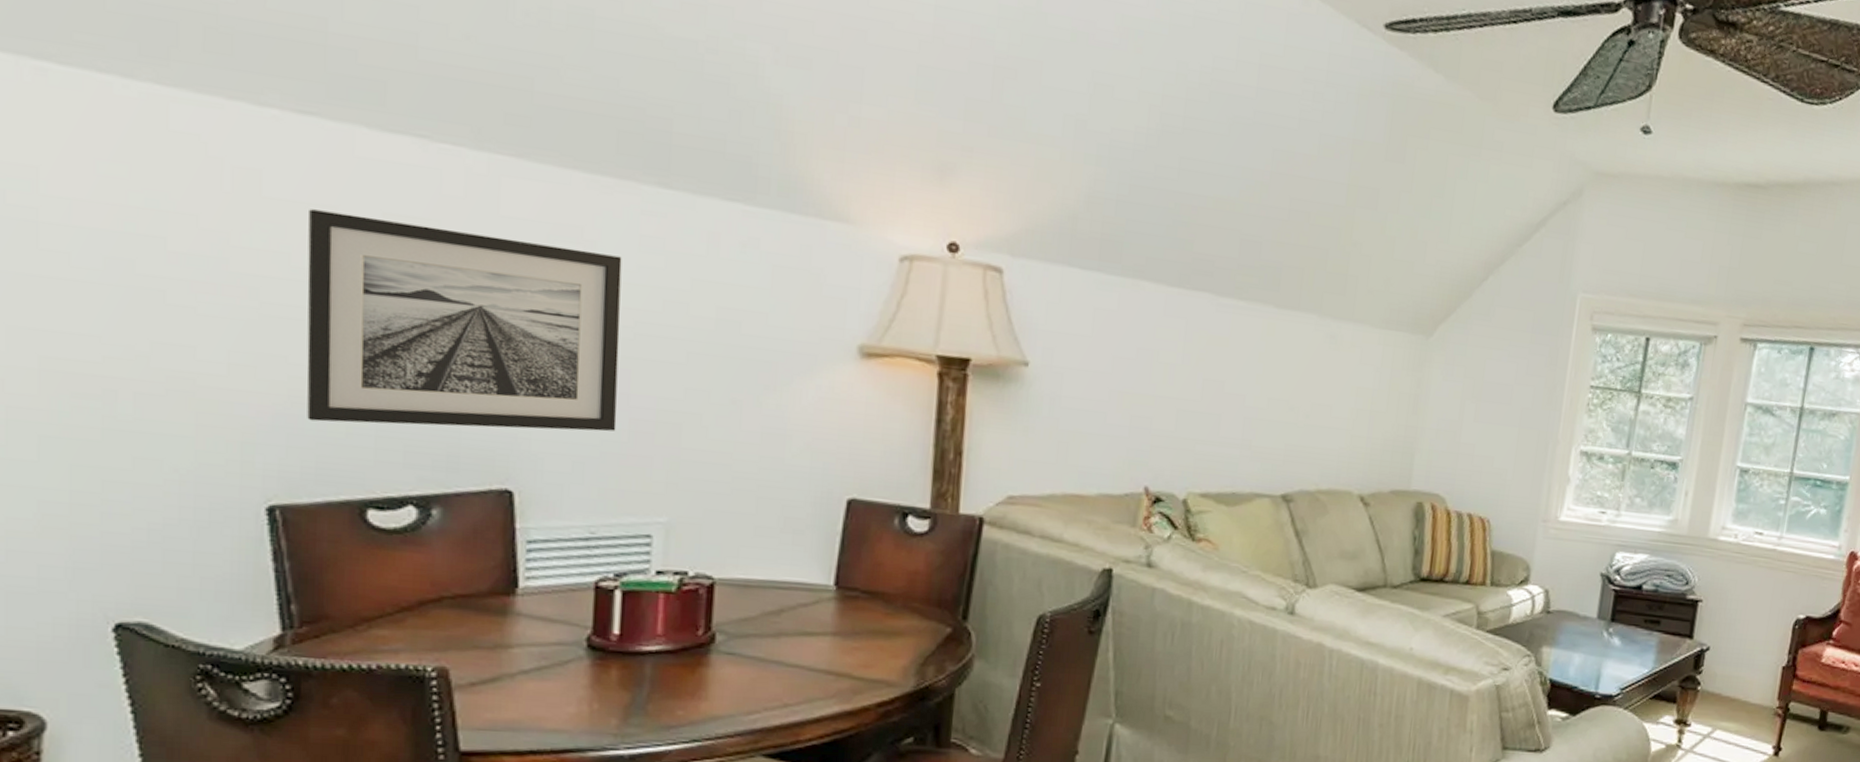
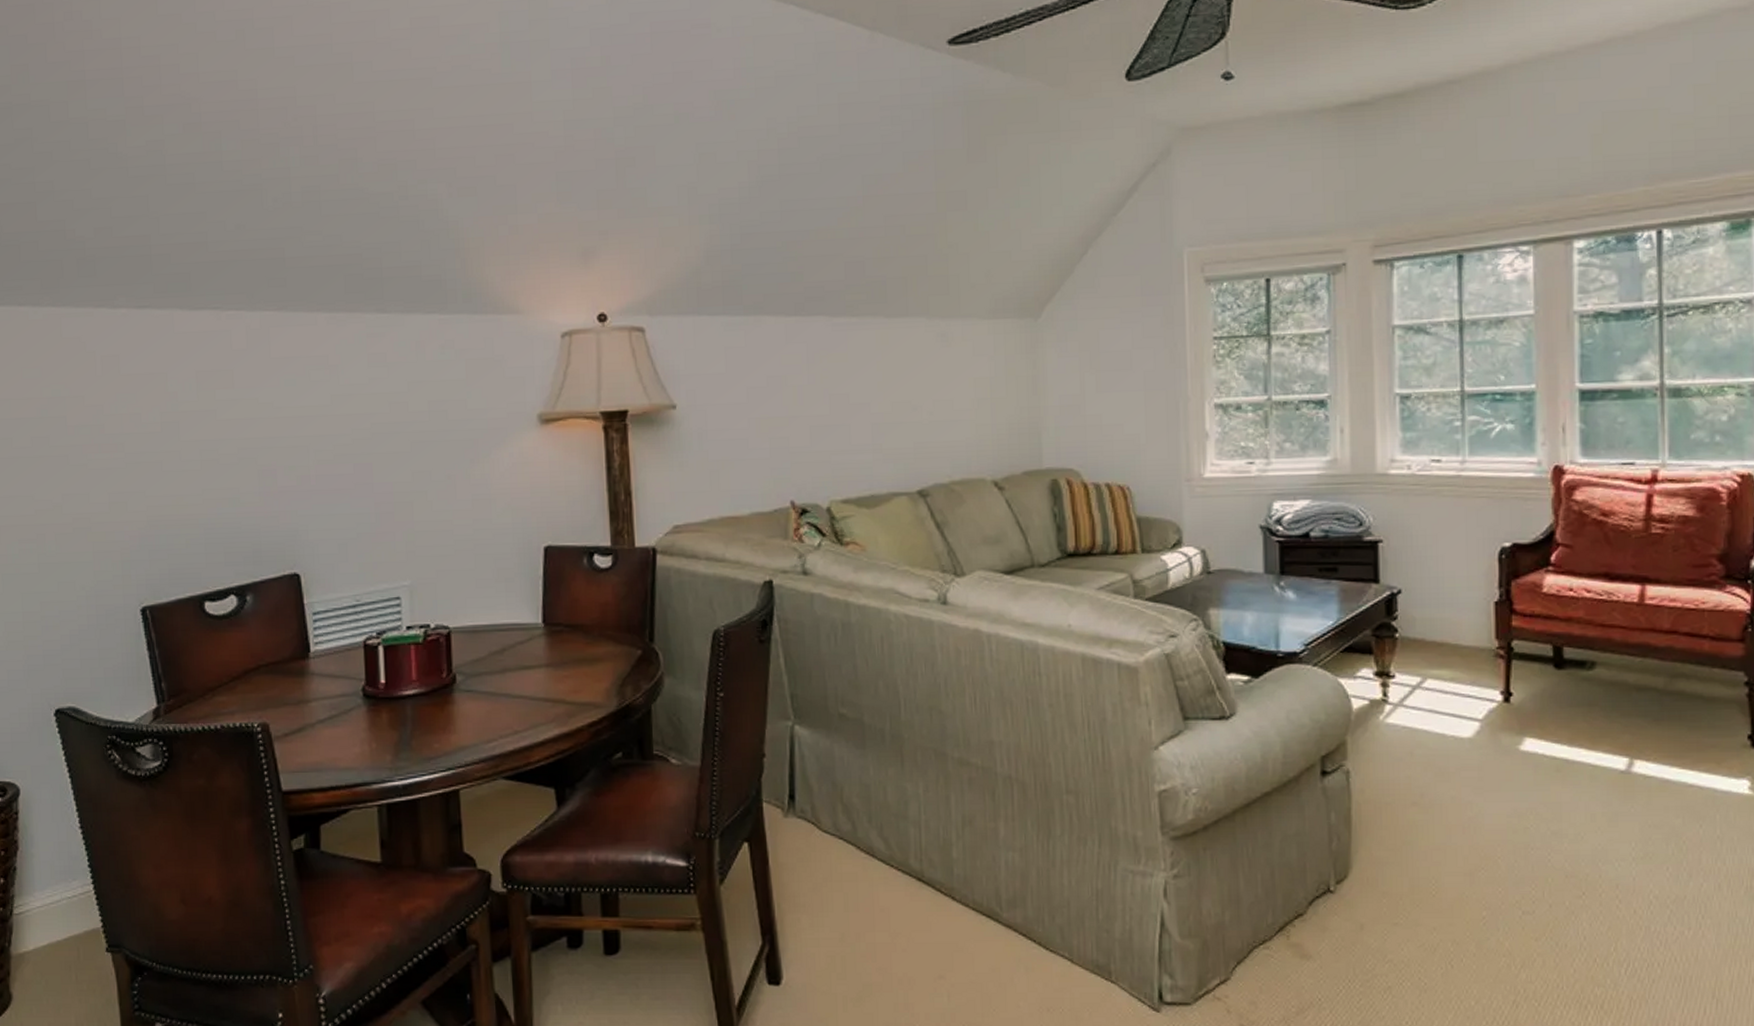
wall art: present [306,209,622,432] -> none [150,373,366,538]

